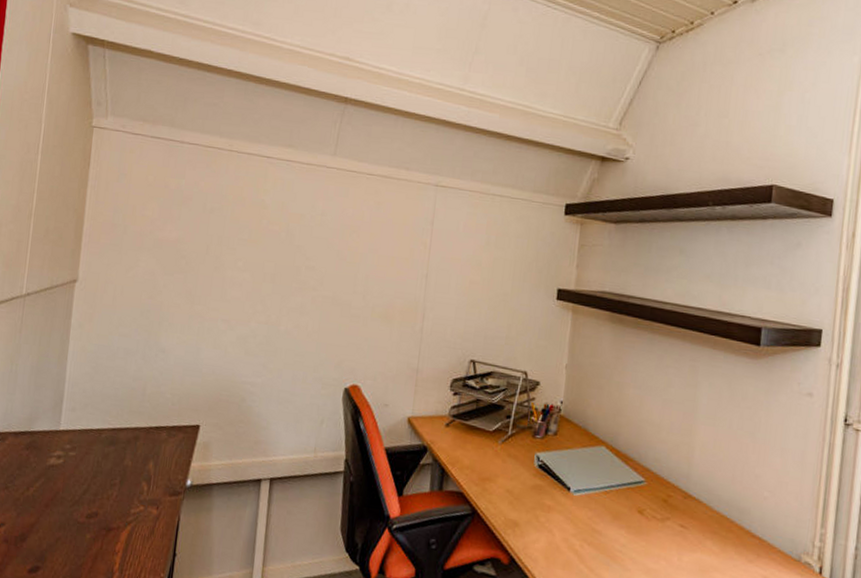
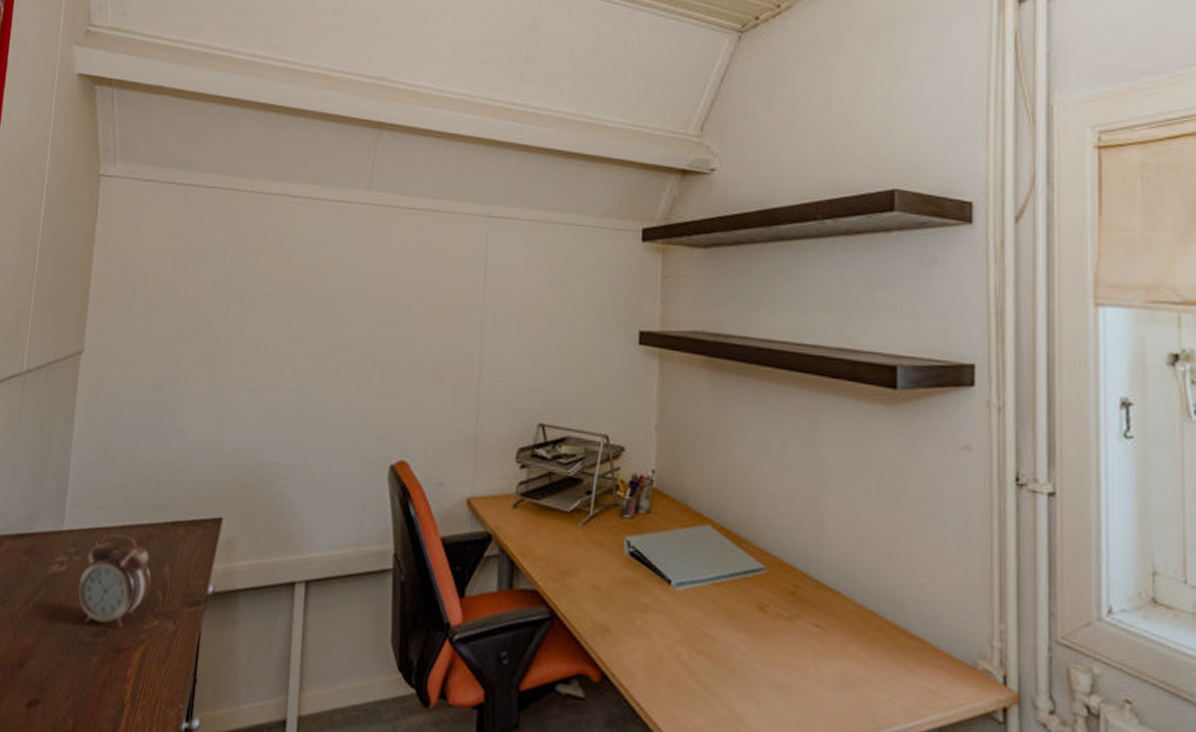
alarm clock: none [72,433,138,512] -> present [77,532,152,628]

